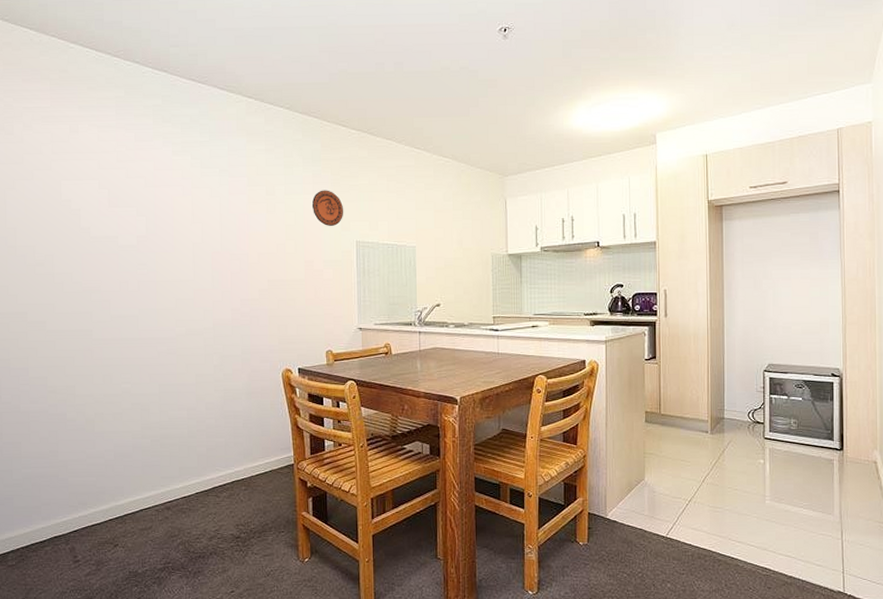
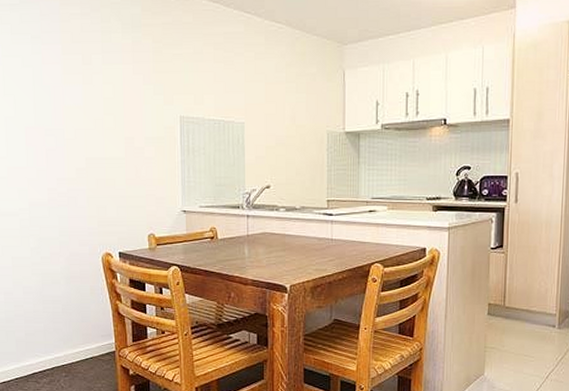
decorative plate: present [311,190,344,226] -> none [131,59,167,99]

